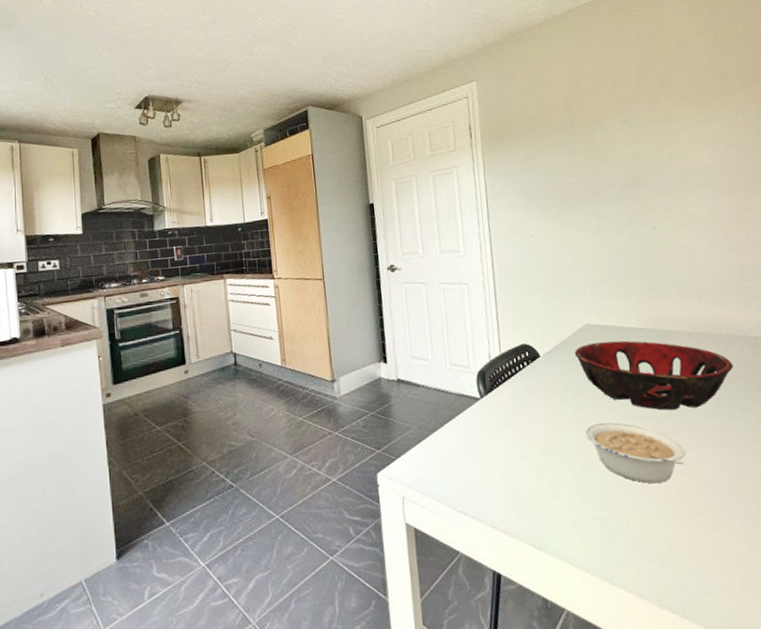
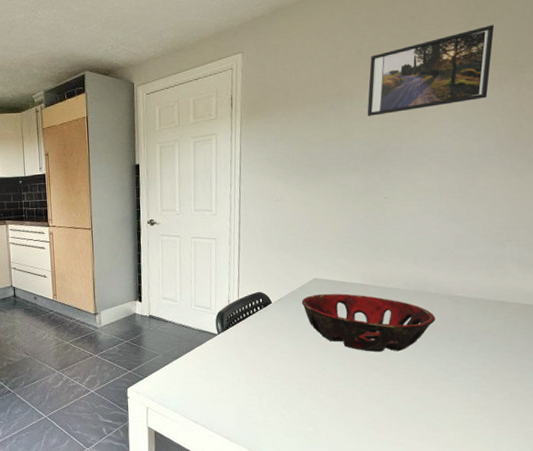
legume: present [585,422,686,484] -> none [302,358,384,408]
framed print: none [614,42,745,140] -> present [367,24,494,116]

